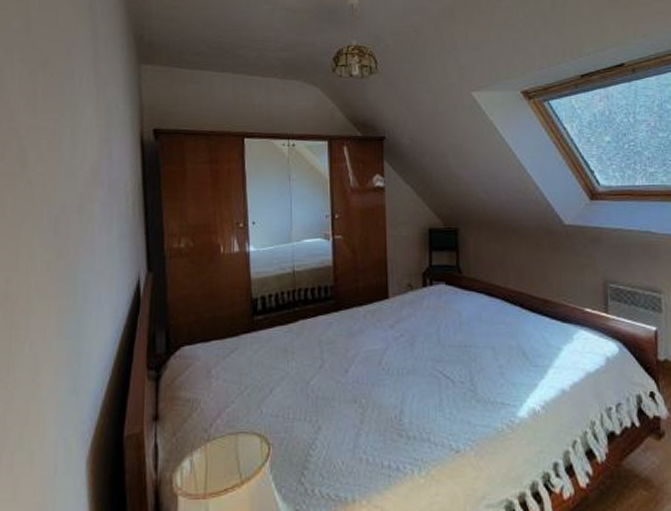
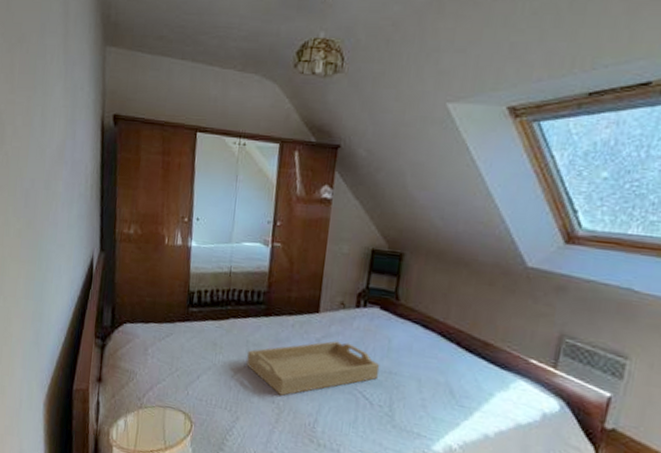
serving tray: none [322,324,456,392] -> present [246,340,380,396]

